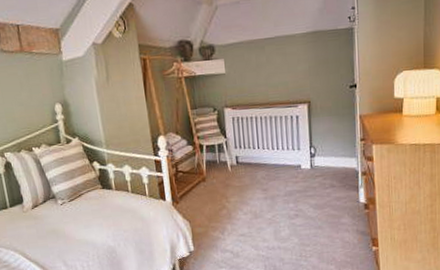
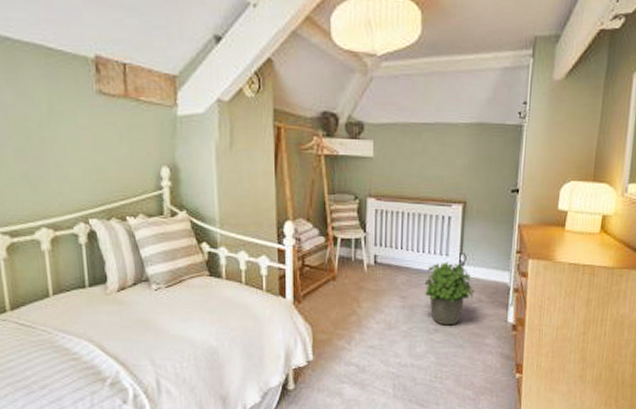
potted plant: none [281,155,327,211] -> present [424,261,475,326]

